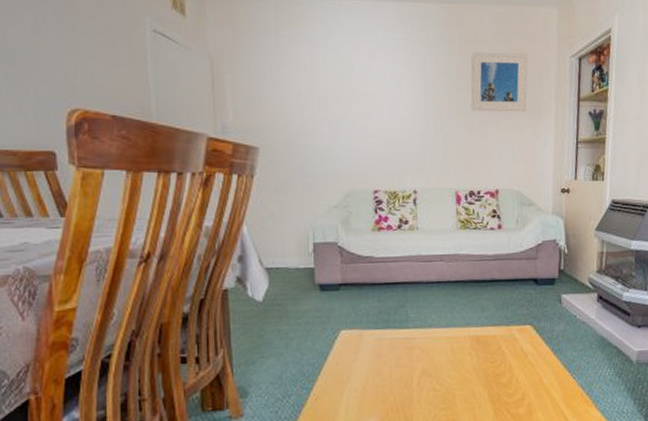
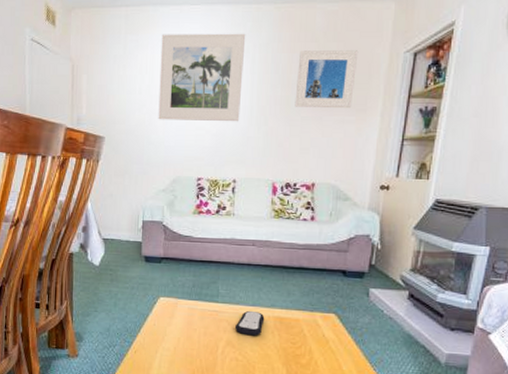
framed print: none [319,30,415,128] -> present [158,33,246,122]
remote control: none [430,332,461,361] -> present [235,310,265,336]

